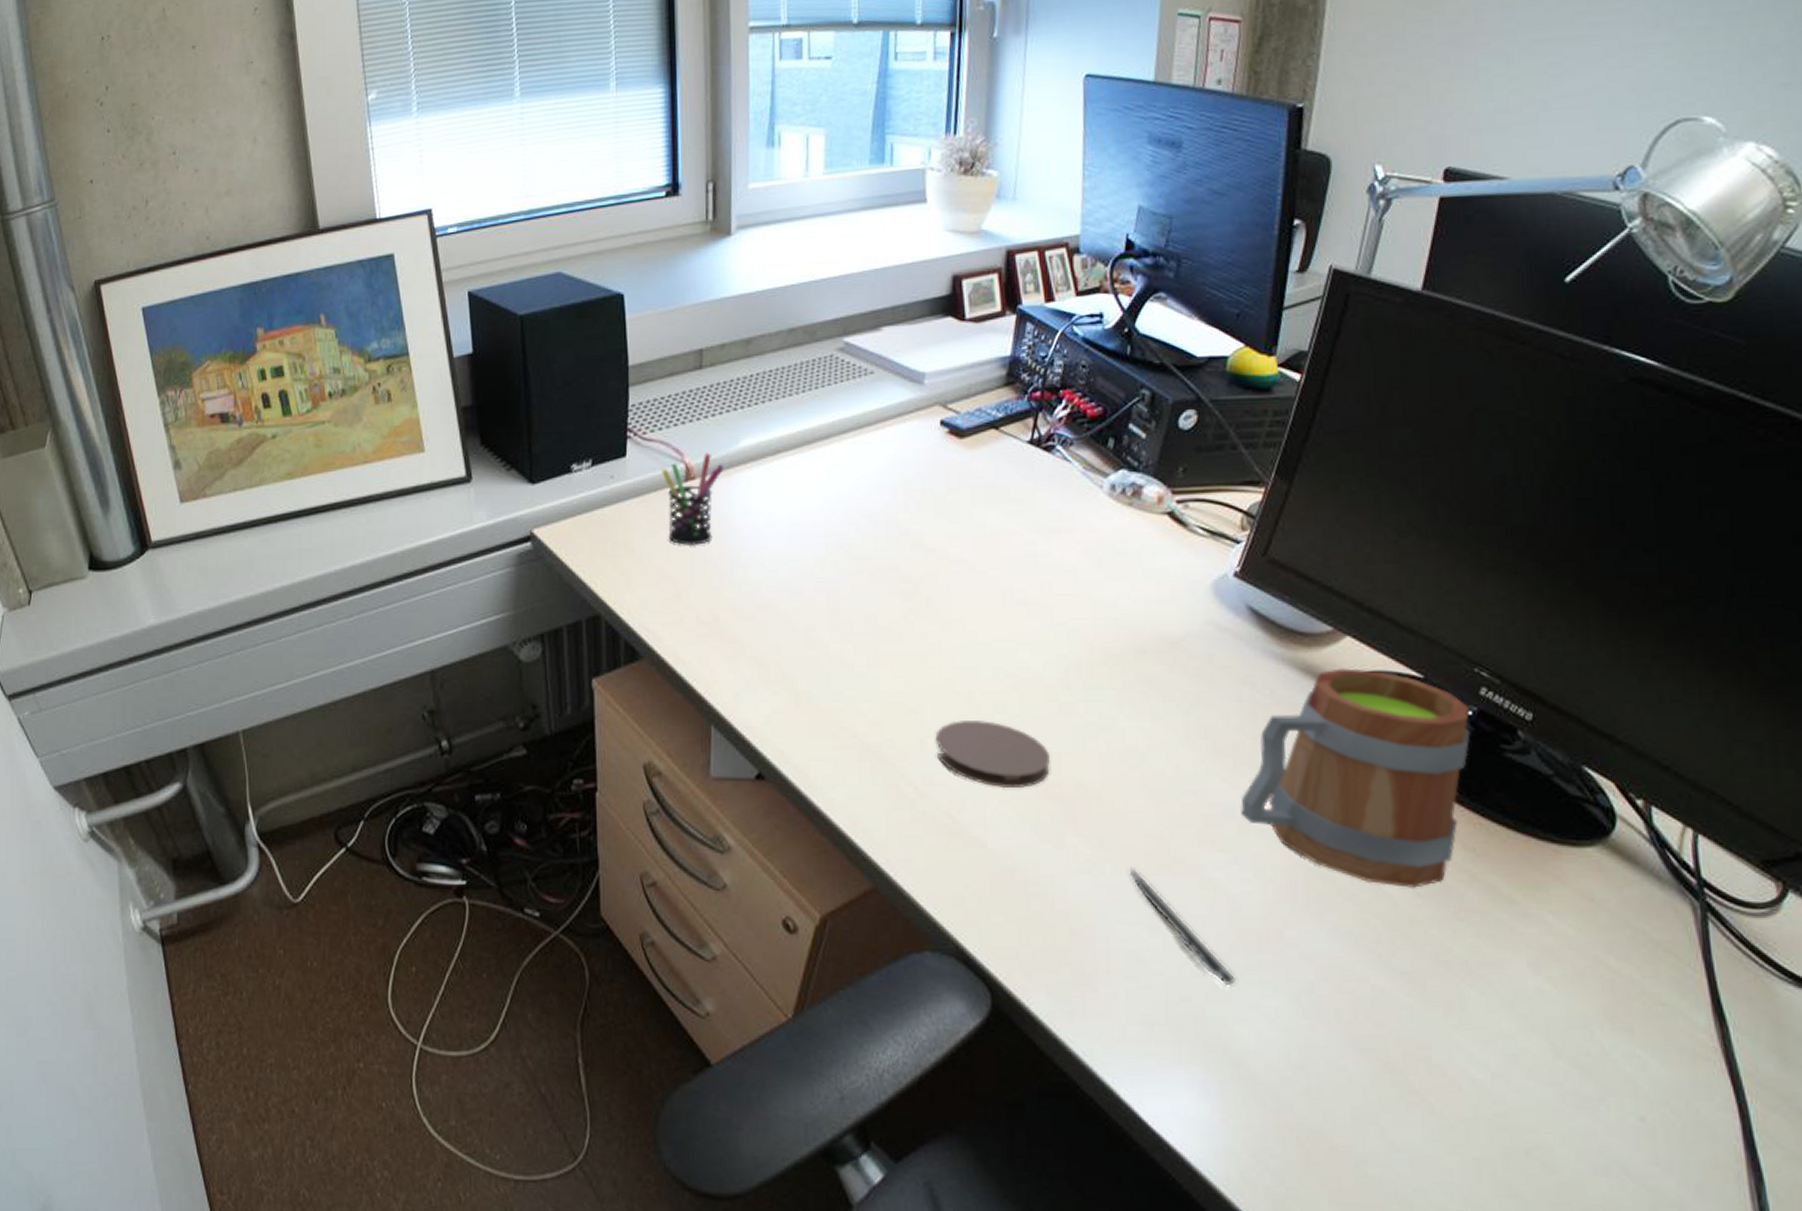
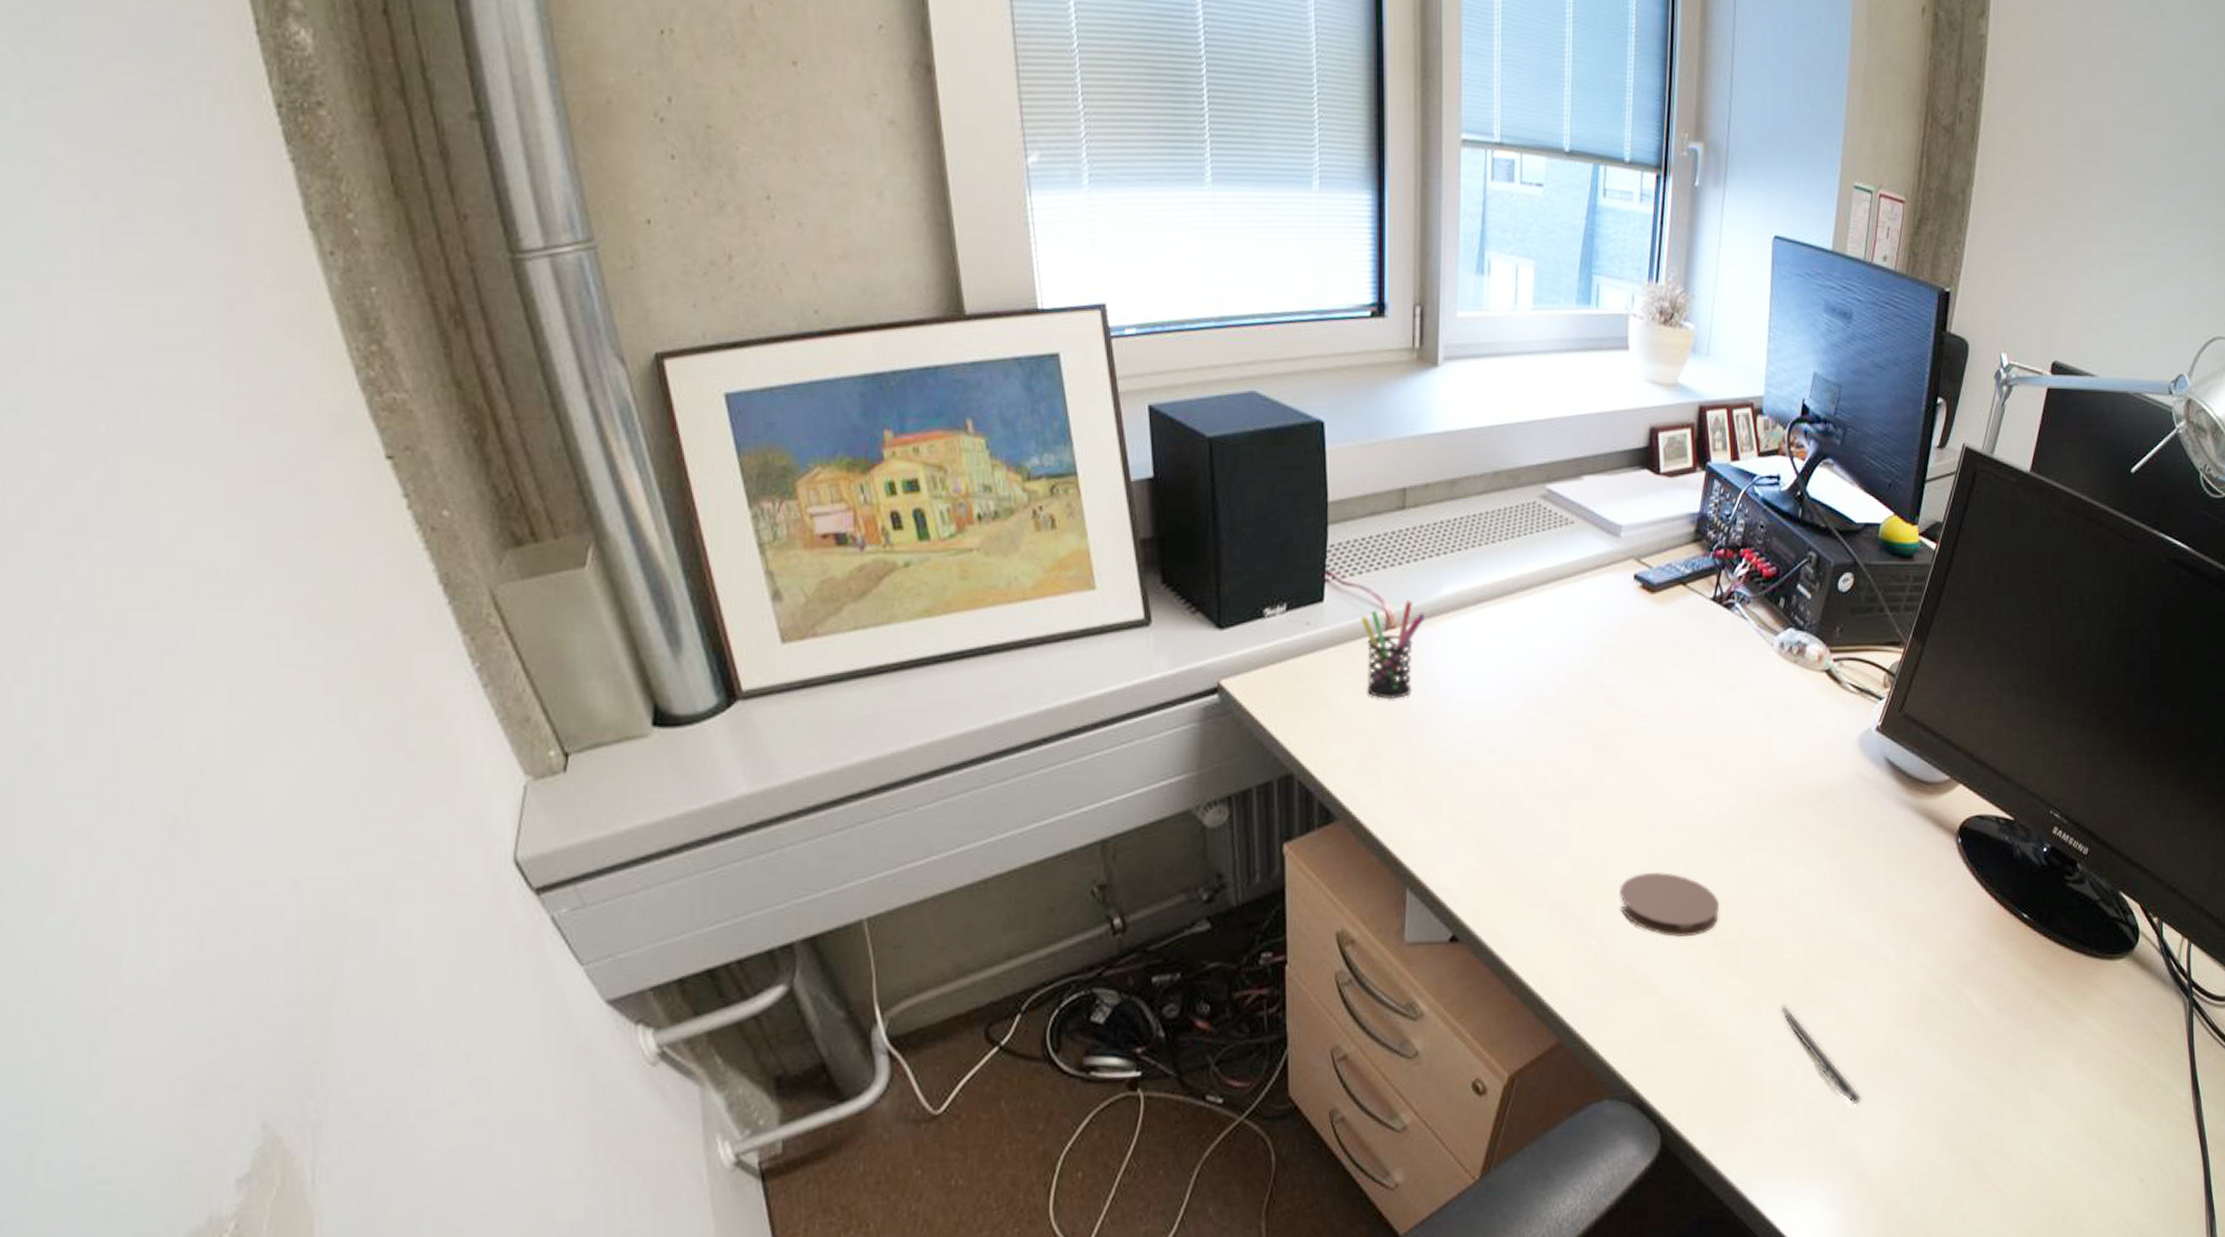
mug: present [1241,668,1471,888] -> none [1872,813,2045,1005]

